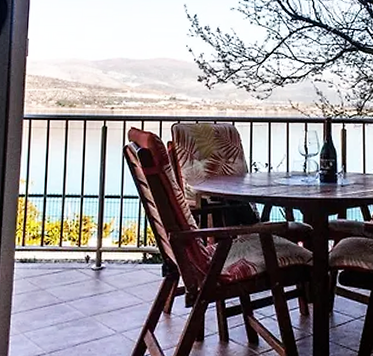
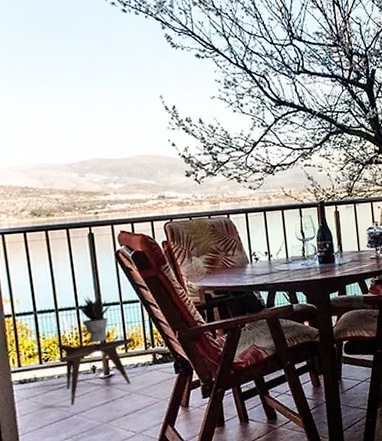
side table: none [45,228,134,292] -> present [42,336,139,406]
potted plant: none [82,185,113,232] -> present [77,293,112,343]

